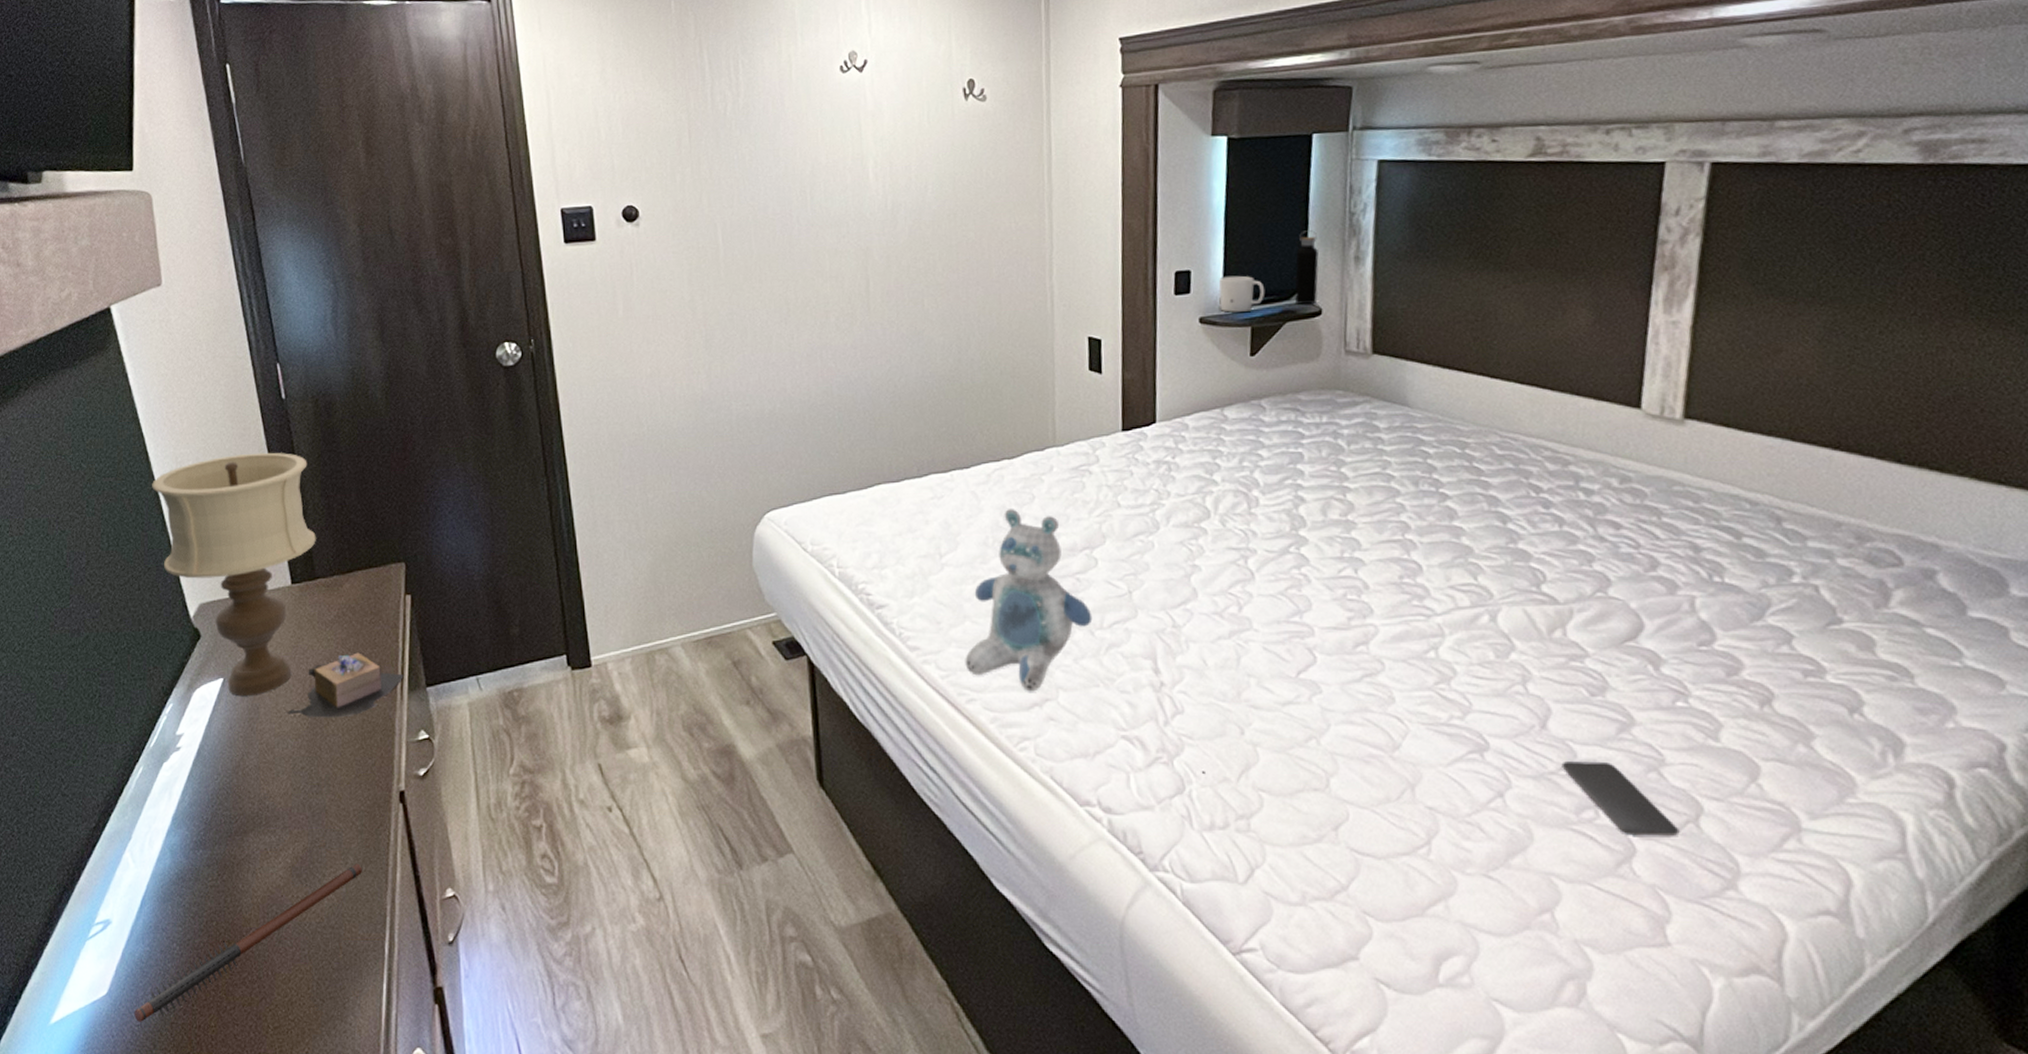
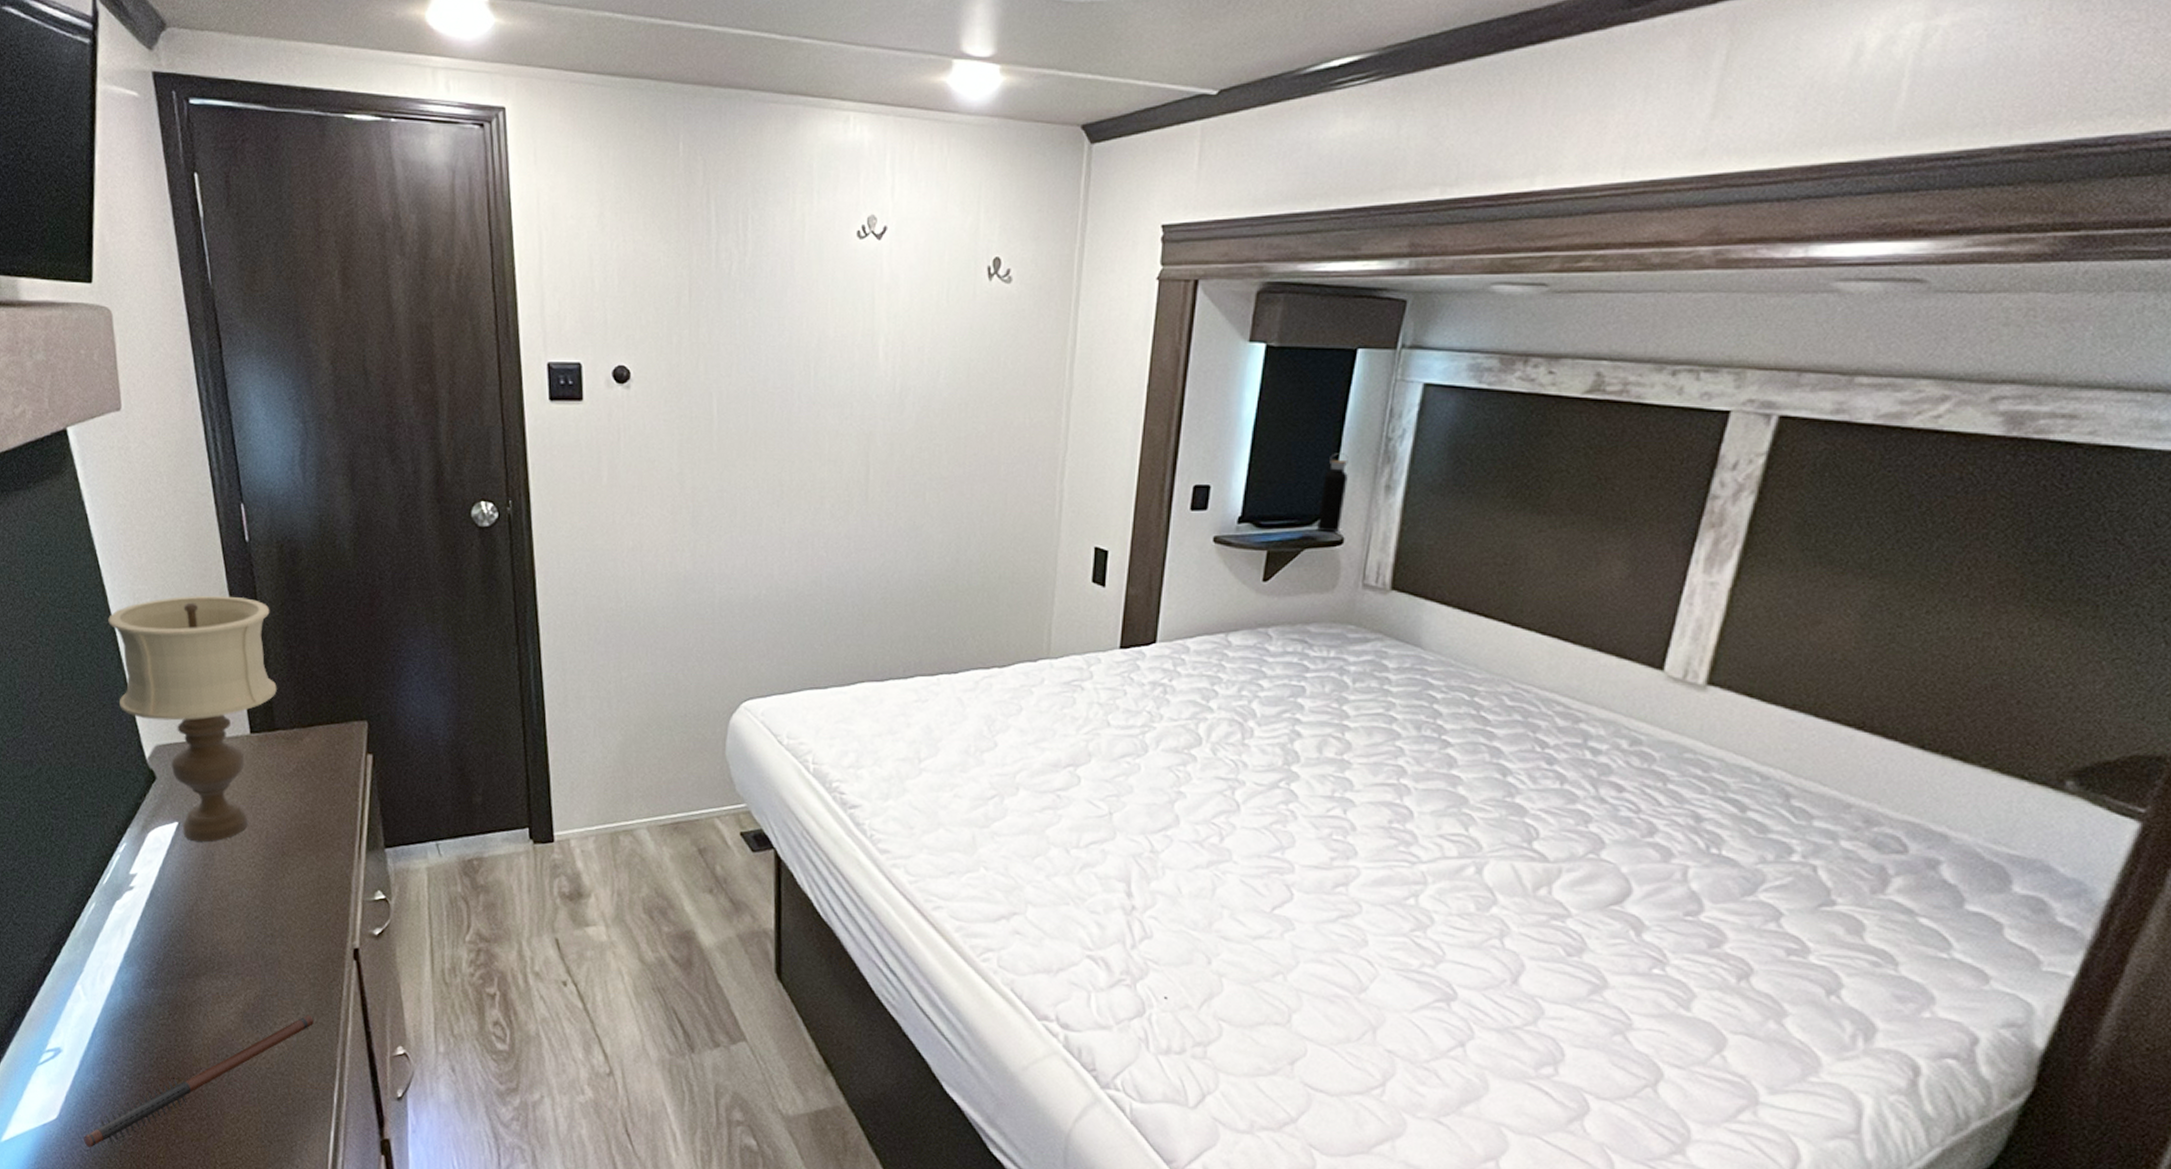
jewelry box: present [286,652,404,718] -> none [241,808,362,871]
polar bear: present [965,509,1093,692] -> none [935,719,1070,905]
mug: present [1218,275,1265,313] -> none [1237,494,1287,534]
smartphone: present [1561,761,1680,836] -> none [1527,1018,1636,1098]

